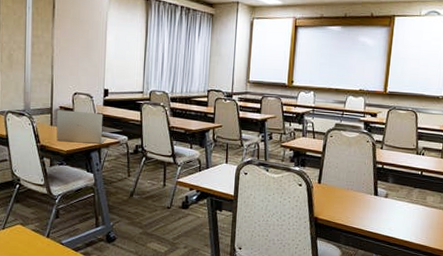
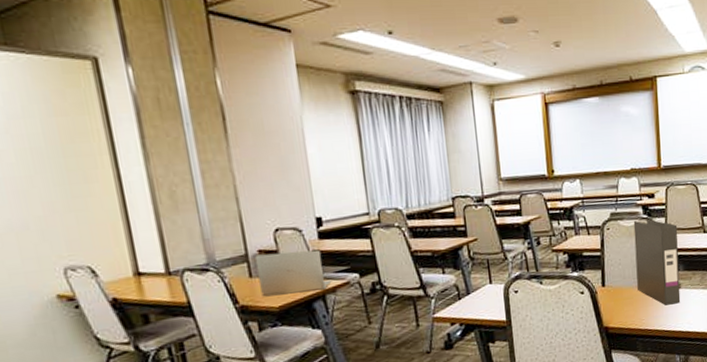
binder: none [349,133,393,210] -> present [633,218,681,306]

